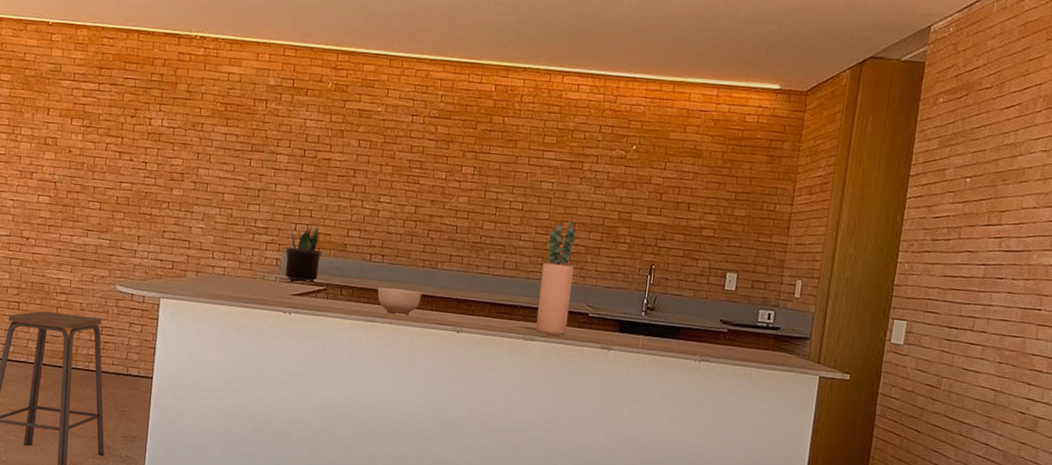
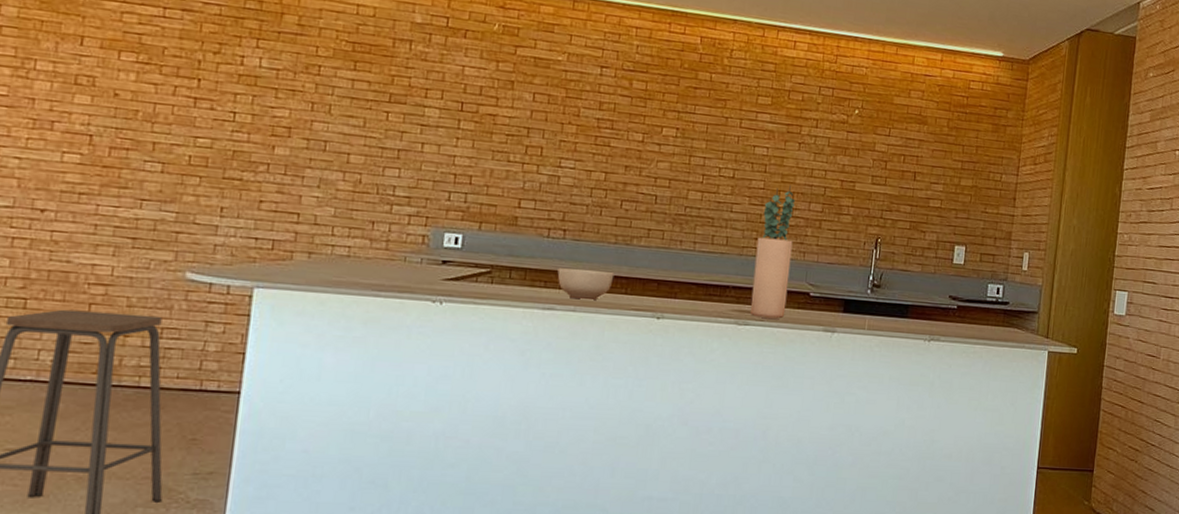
planter: present [285,223,322,282] -> none [434,191,485,263]

